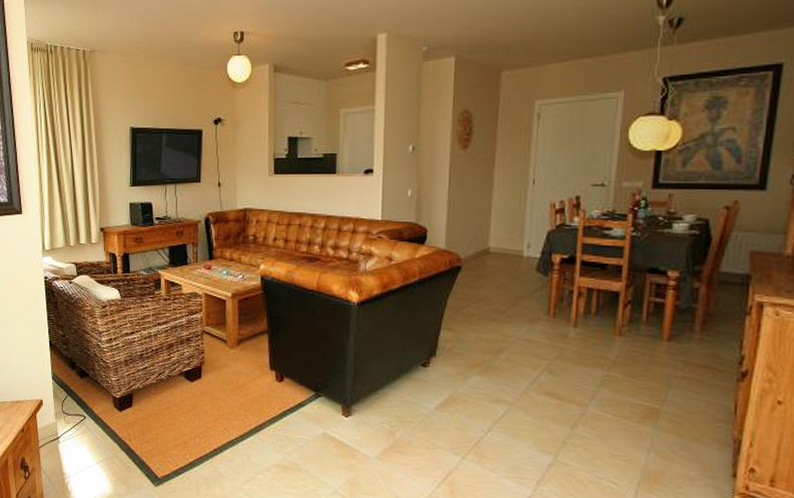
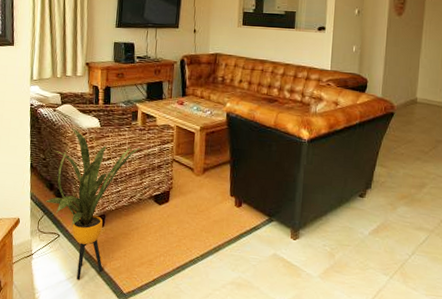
house plant: none [68,300,168,465] -> present [45,128,142,281]

